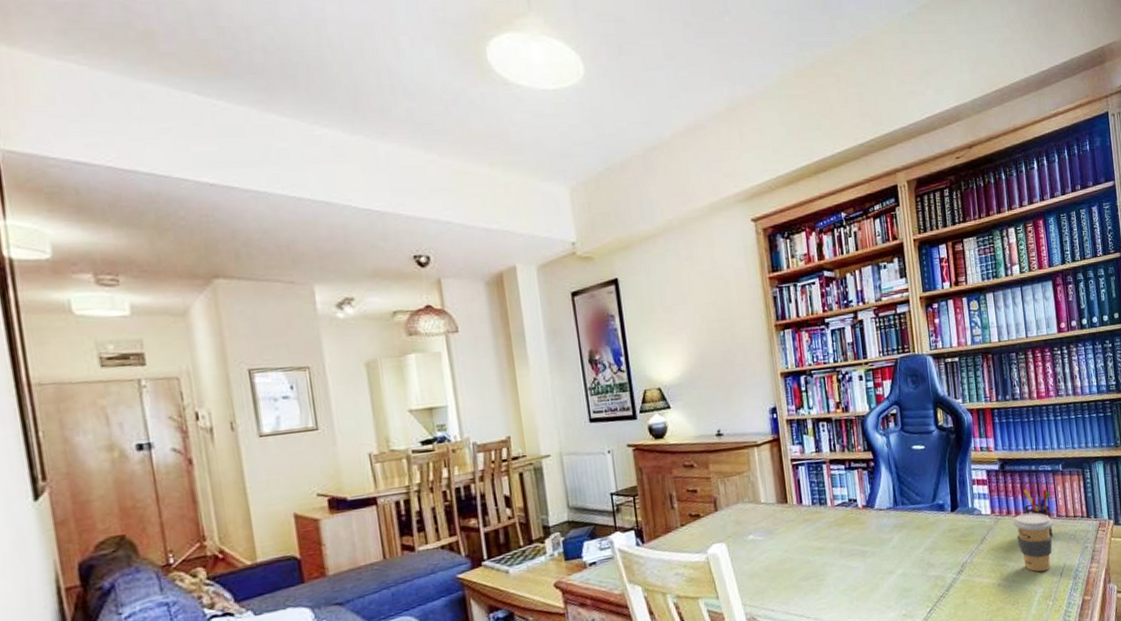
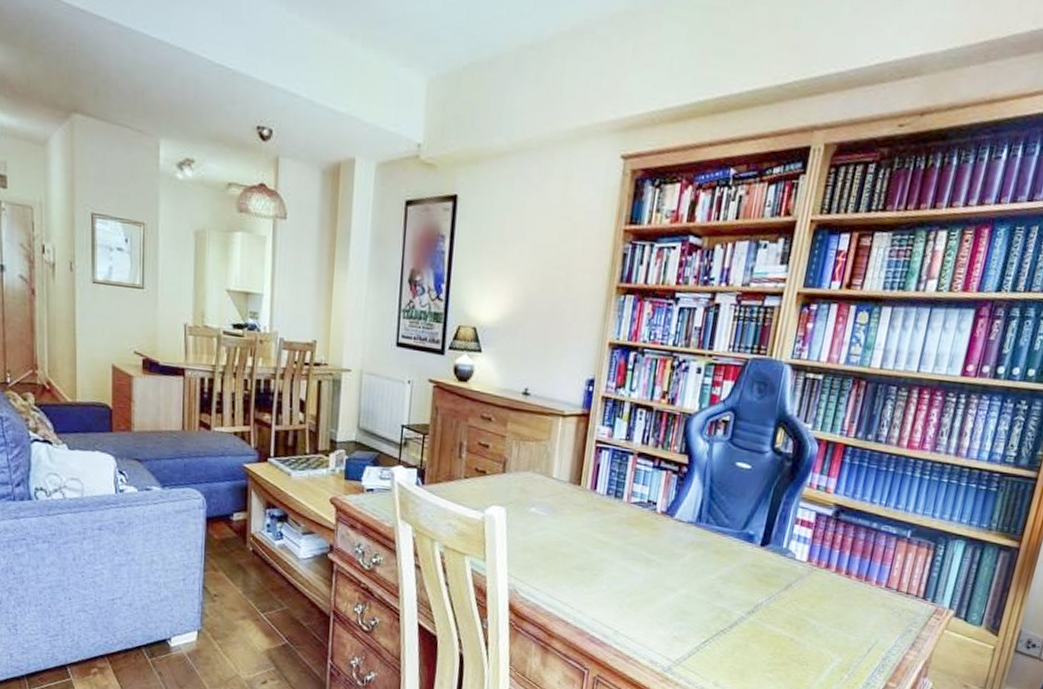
coffee cup: present [1013,512,1054,572] -> none [828,572,880,642]
pen holder: present [1023,489,1053,538] -> none [847,546,887,608]

